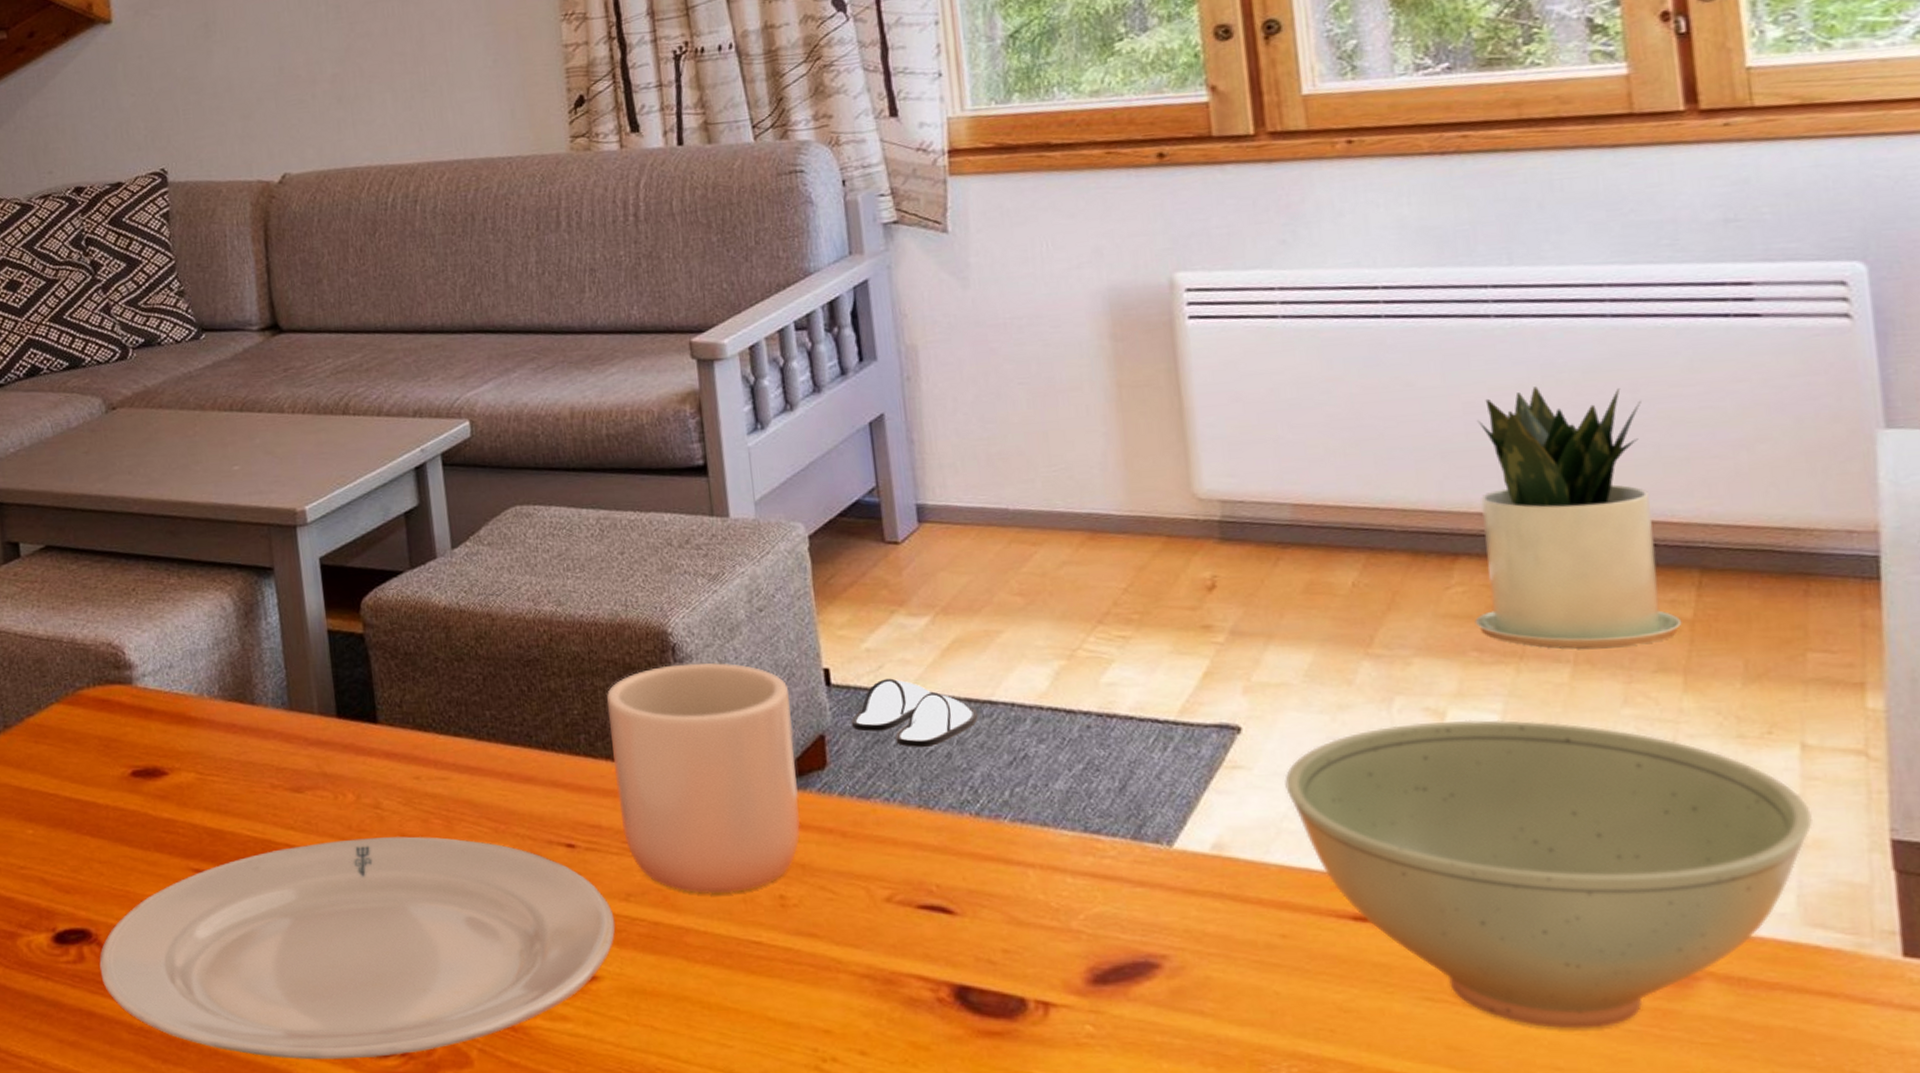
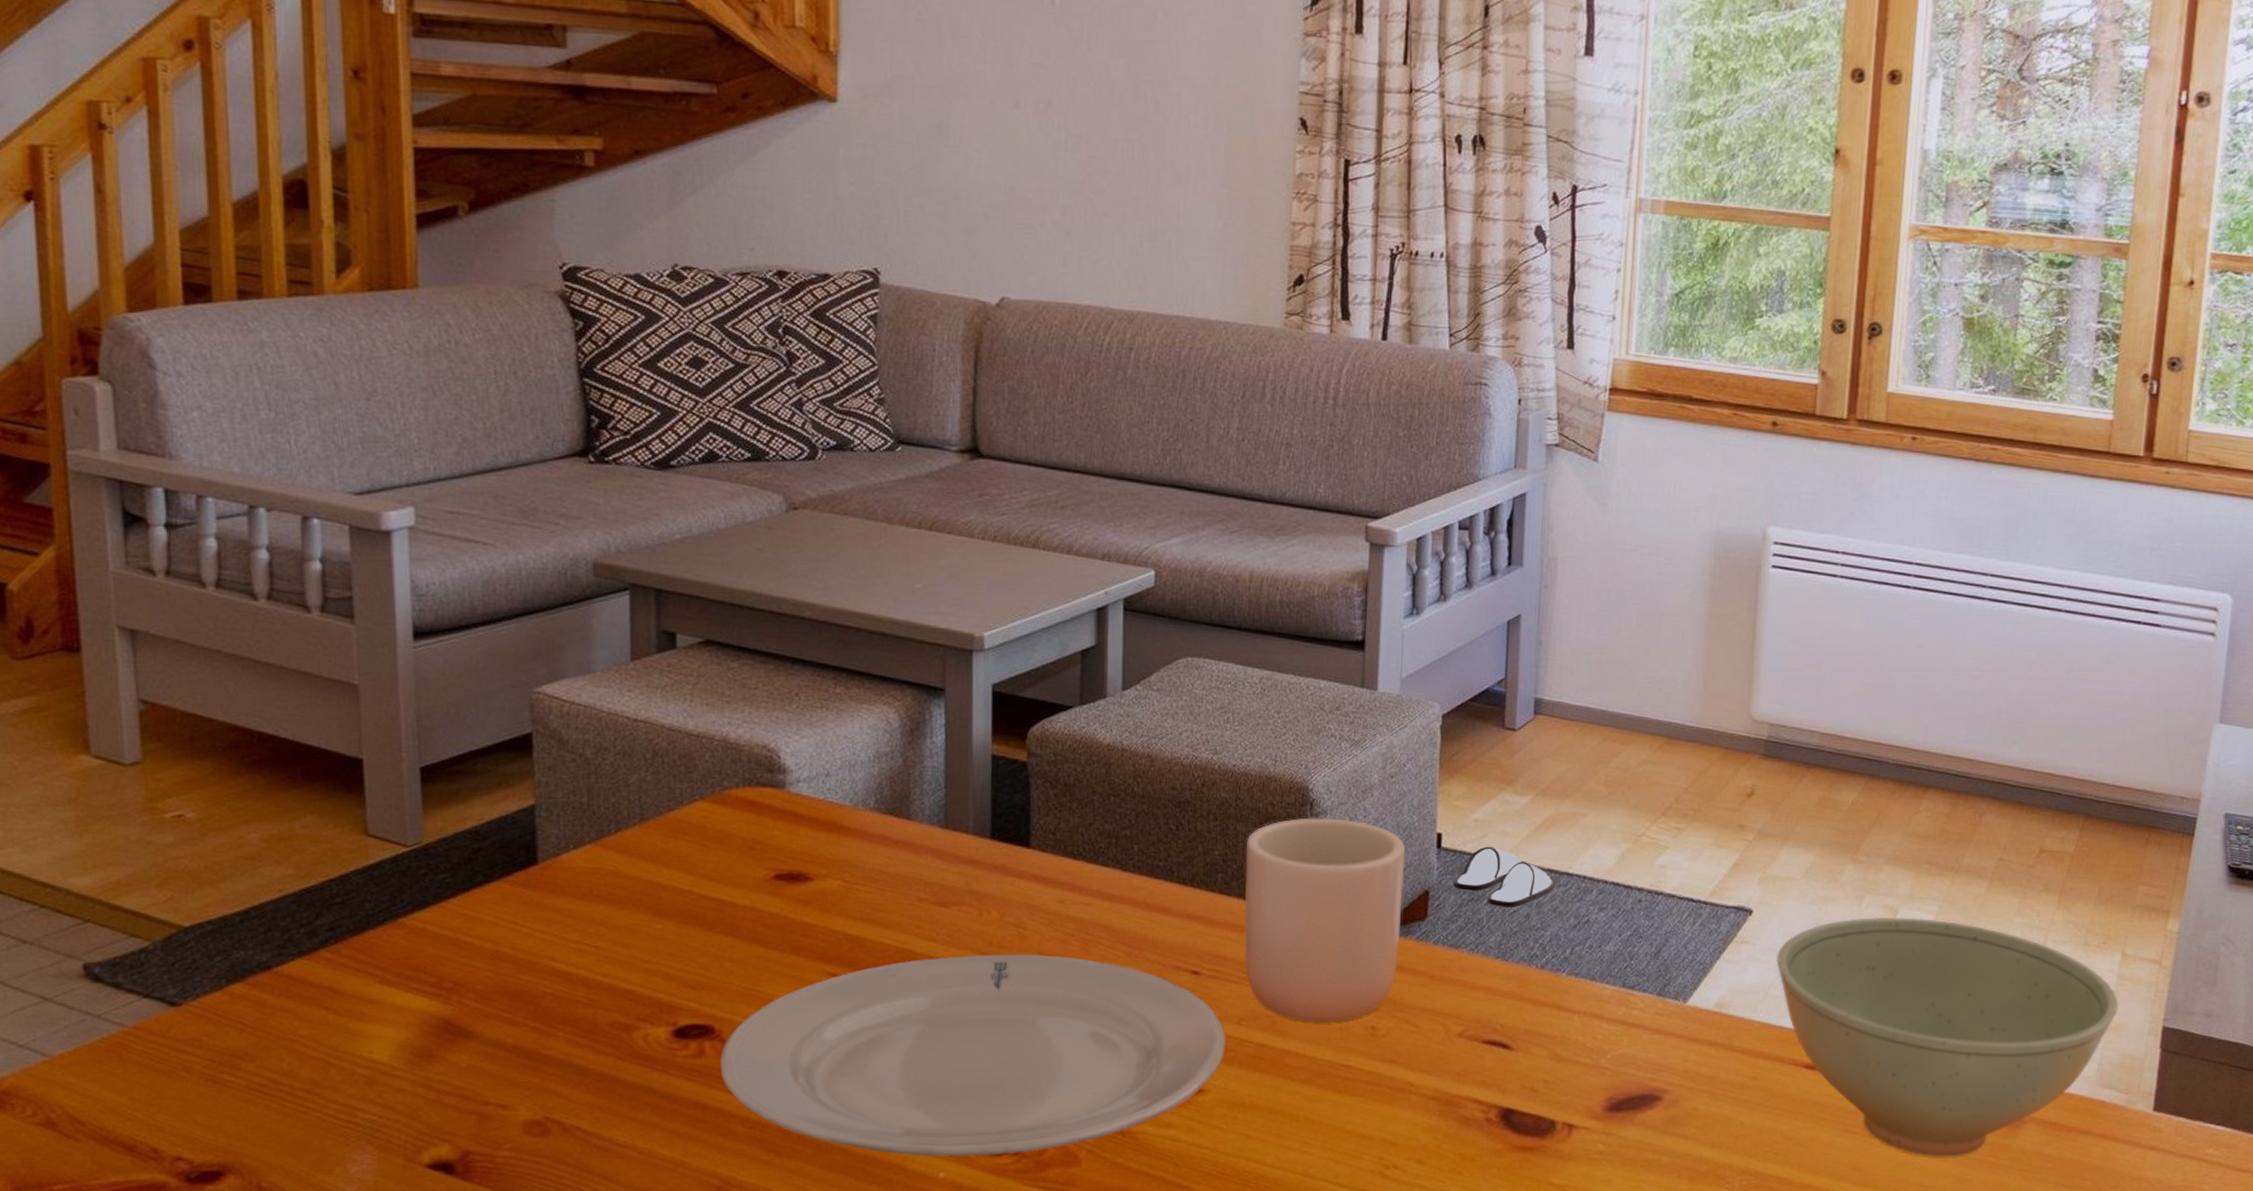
planter: present [1474,386,1682,649] -> none [1930,660,2072,871]

